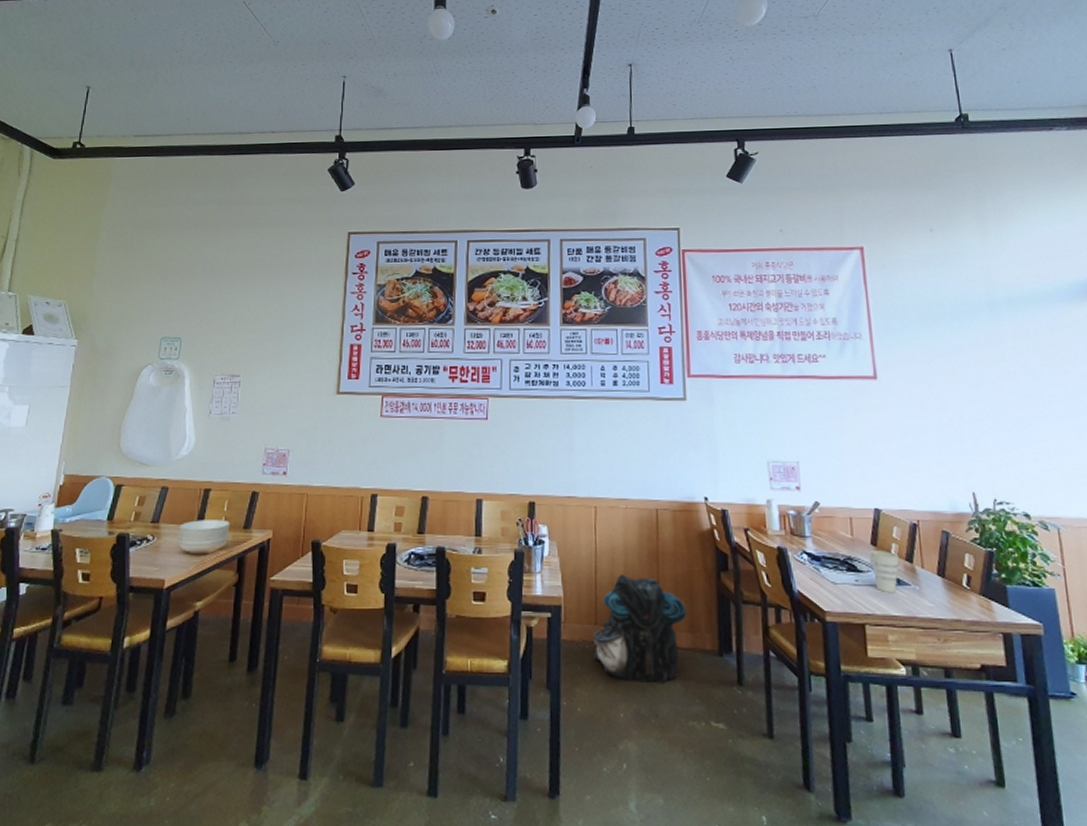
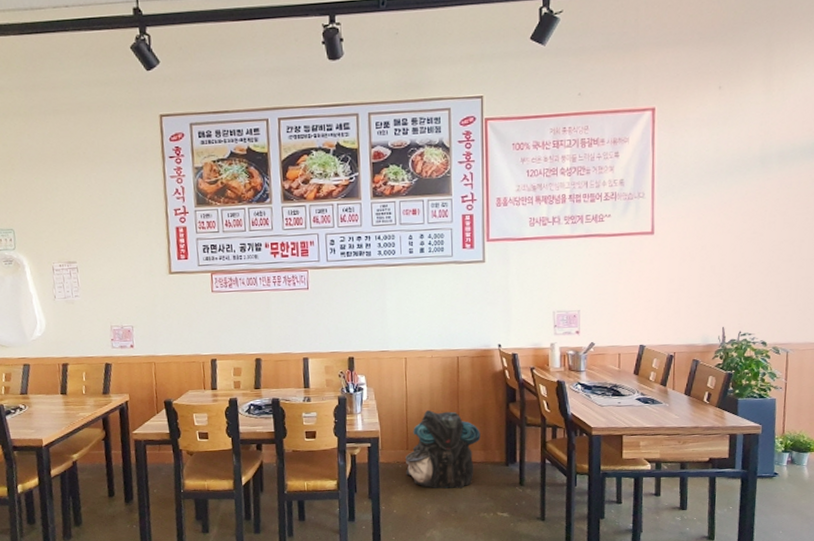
bowl: present [177,520,230,555] -> none [46,388,92,418]
cup: present [868,551,900,594] -> none [631,378,656,411]

